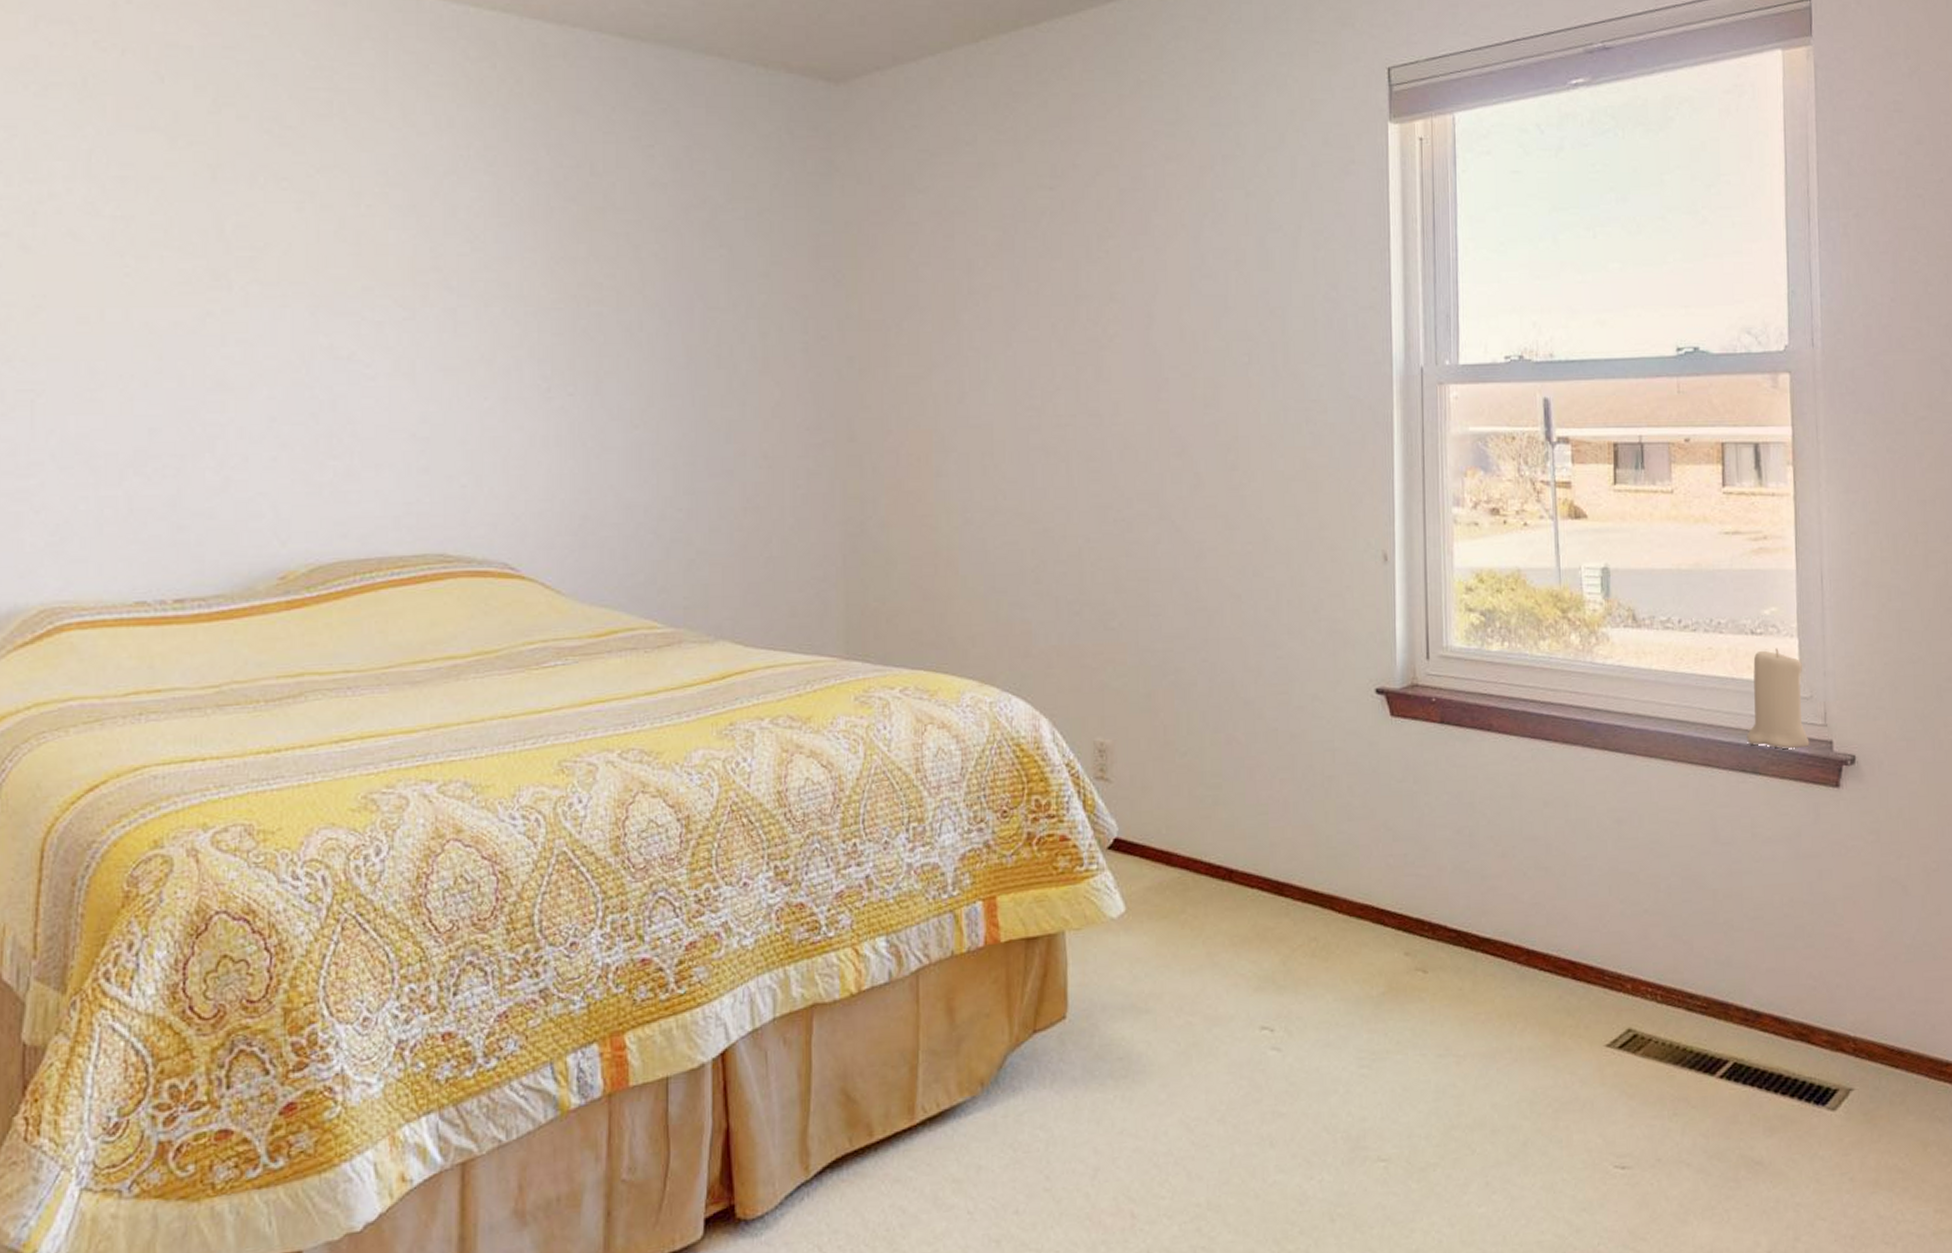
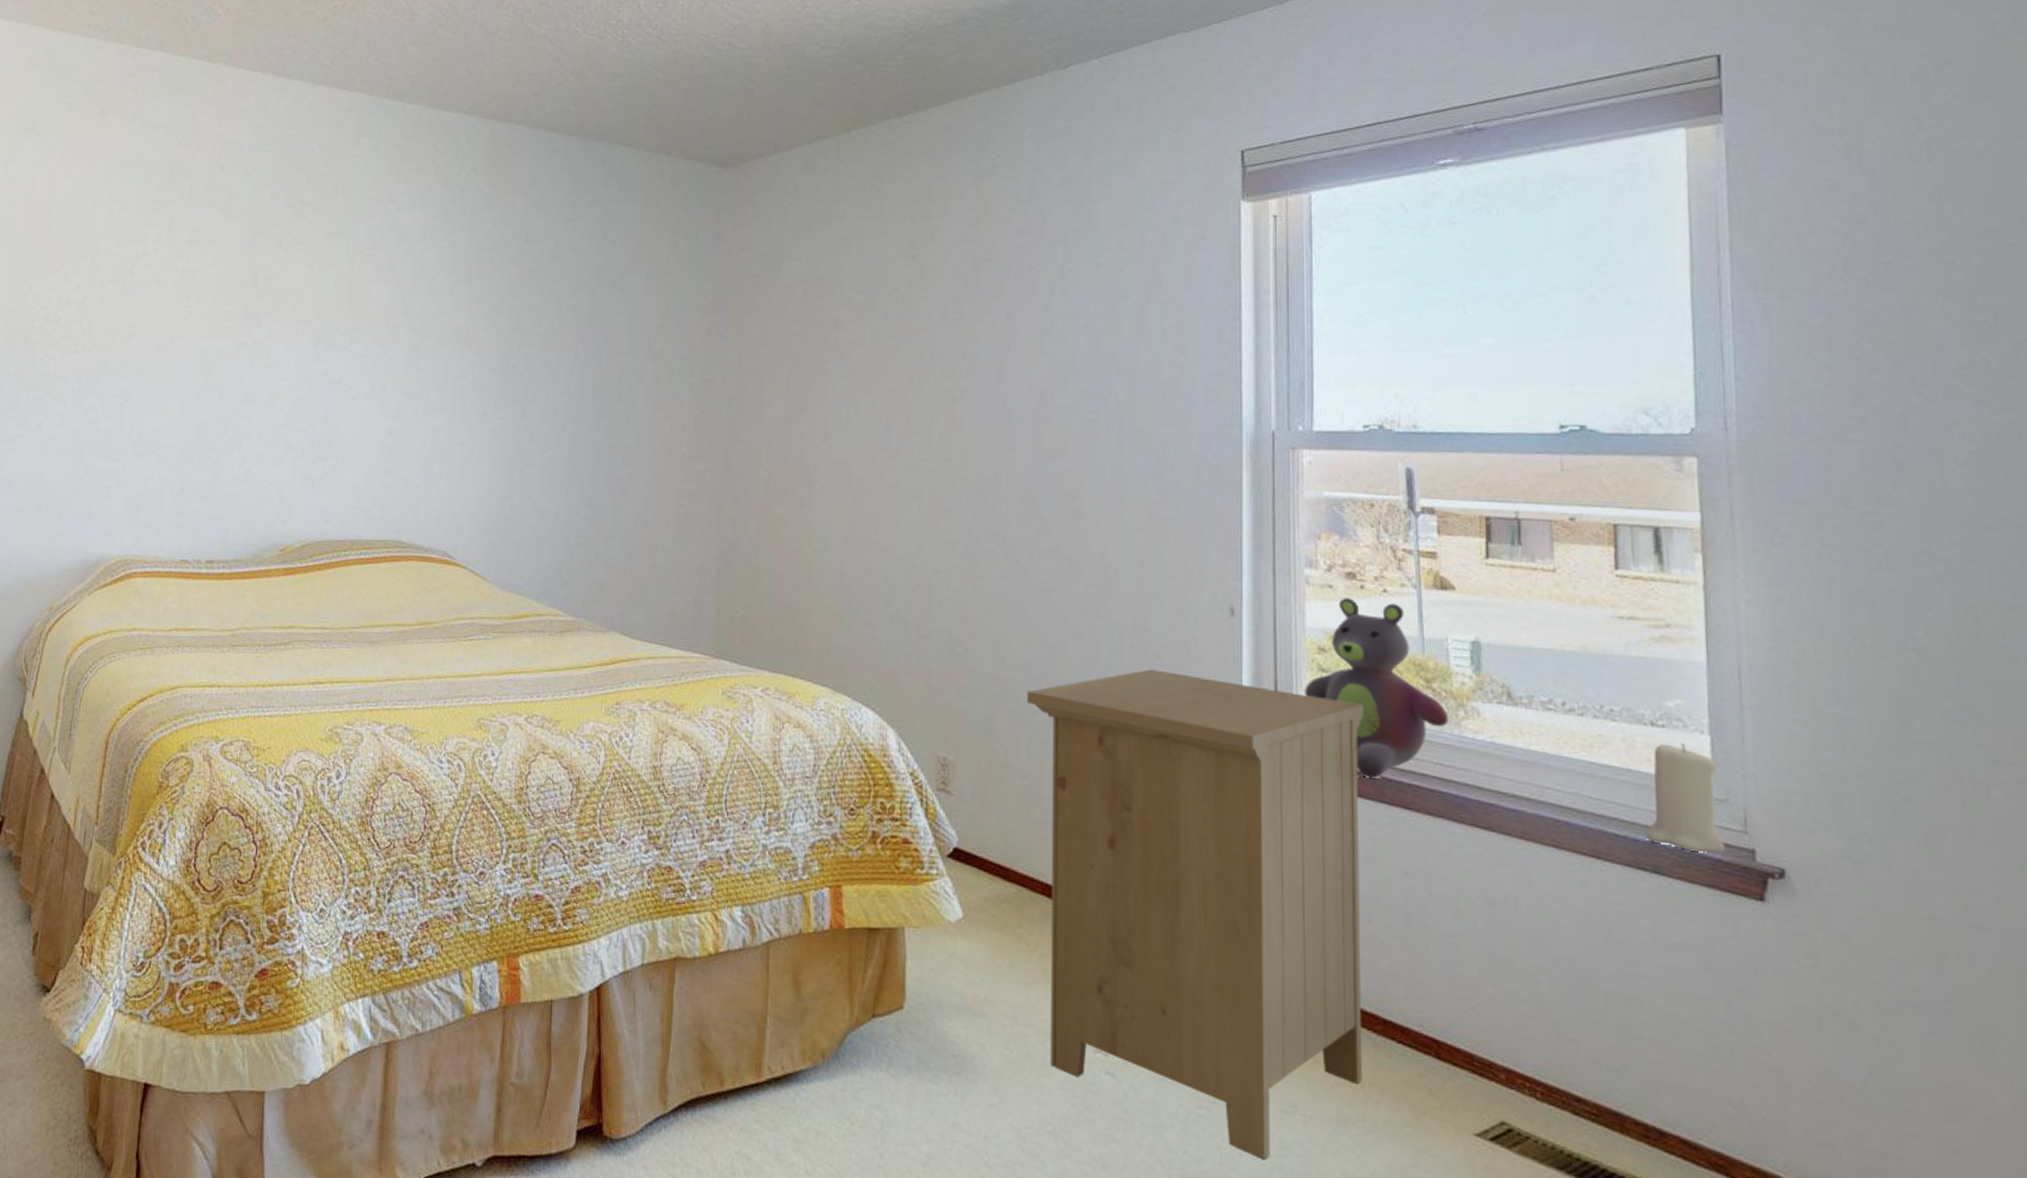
nightstand: none [1185,625,1508,1107] -> present [1027,669,1364,1160]
stuffed bear: none [1453,534,1582,714] -> present [1304,598,1449,778]

